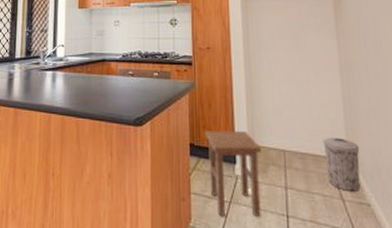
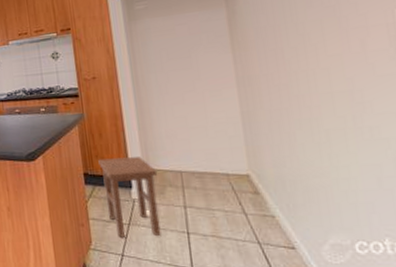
trash can: present [323,137,361,192] -> none [221,154,264,205]

